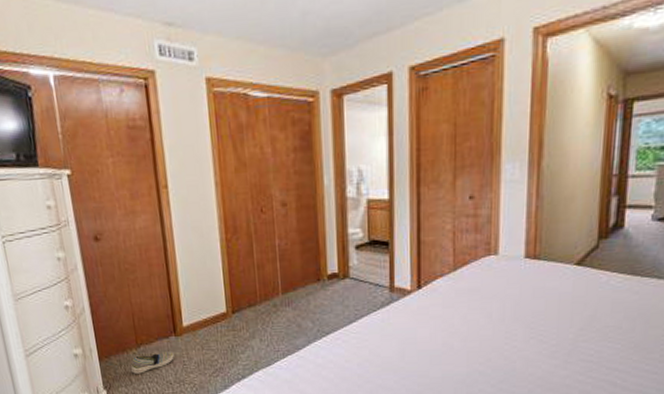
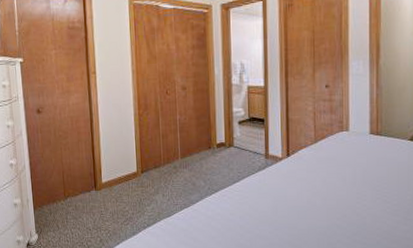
shoe: present [131,351,174,374] -> none [59,203,94,221]

